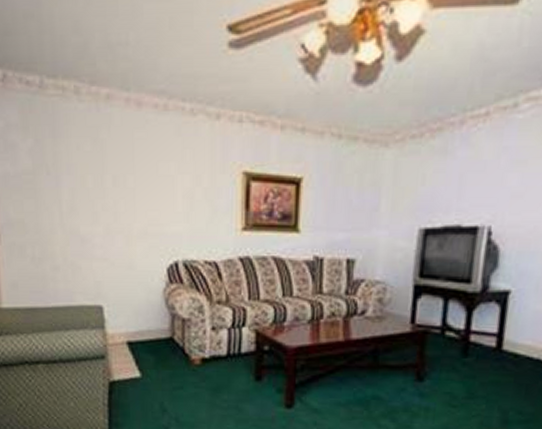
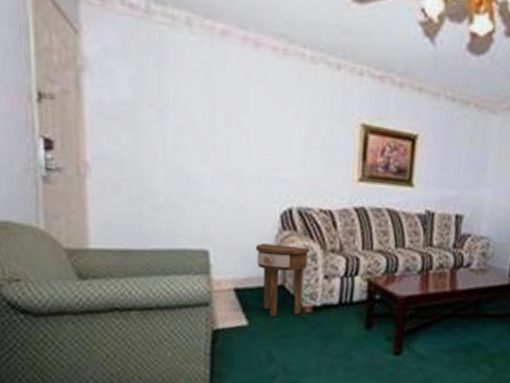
side table: none [145,297,197,369] -> present [255,243,310,317]

